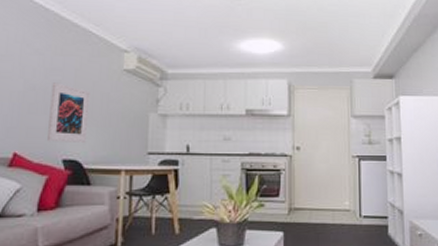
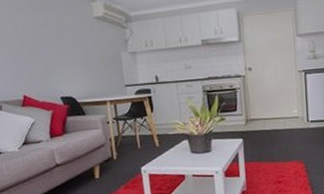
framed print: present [48,82,90,142] -> none [40,35,76,84]

